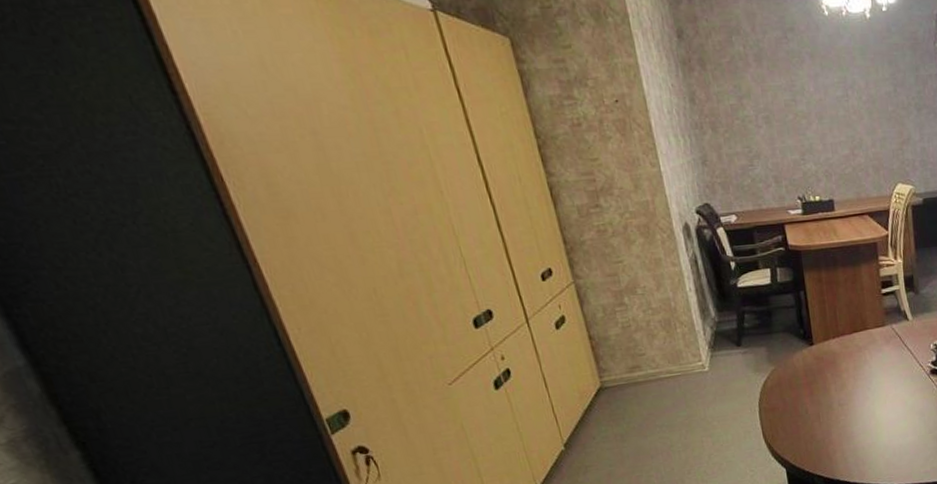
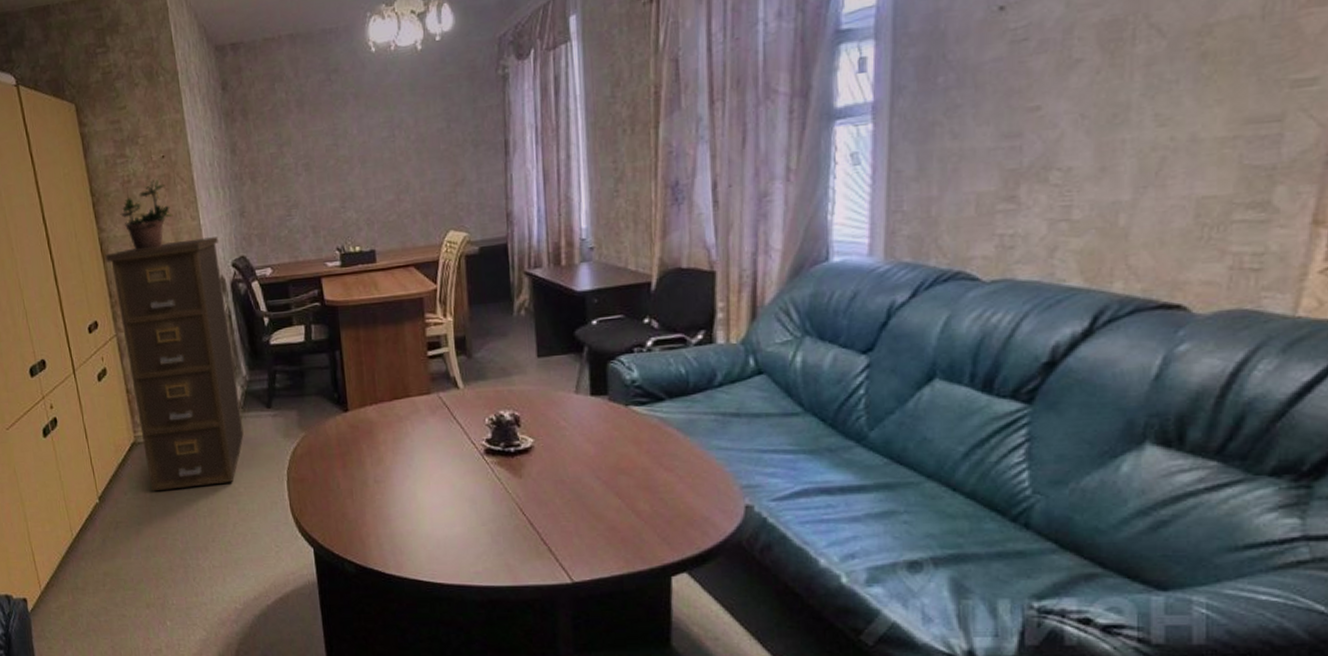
filing cabinet: none [556,184,716,433] -> present [105,237,244,492]
potted plant: none [571,123,631,197] -> present [120,179,173,252]

